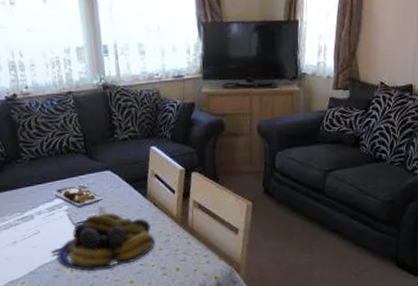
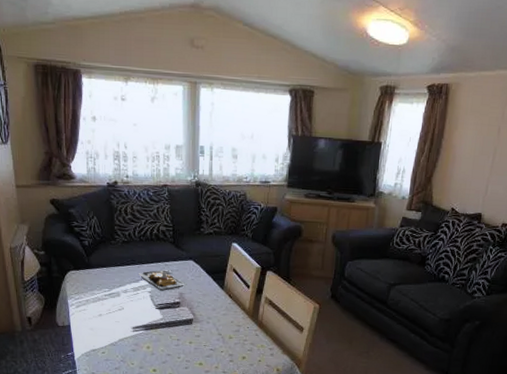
fruit bowl: present [58,213,155,272] -> none [137,298,226,351]

